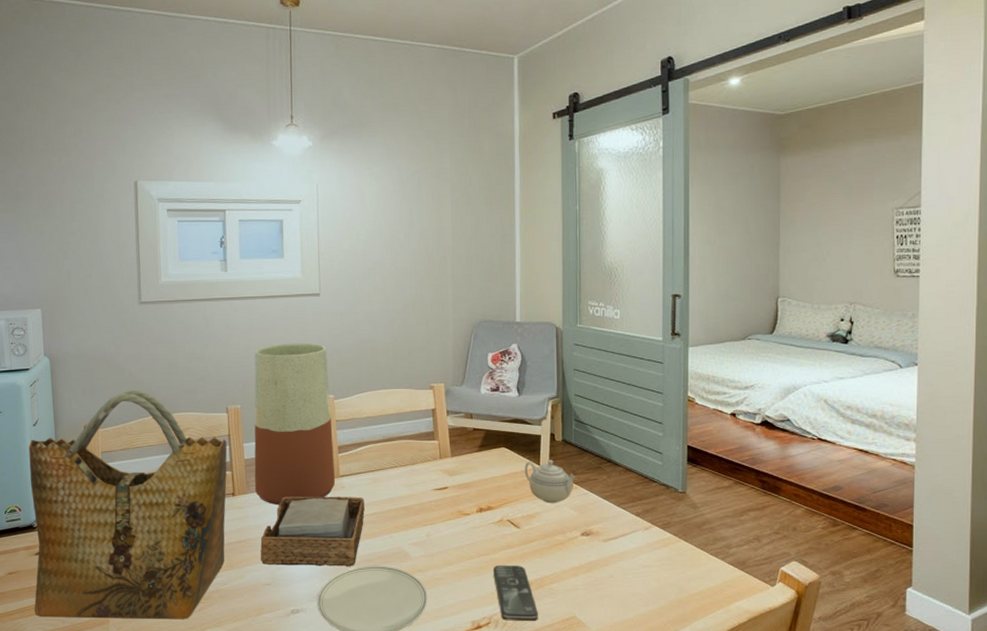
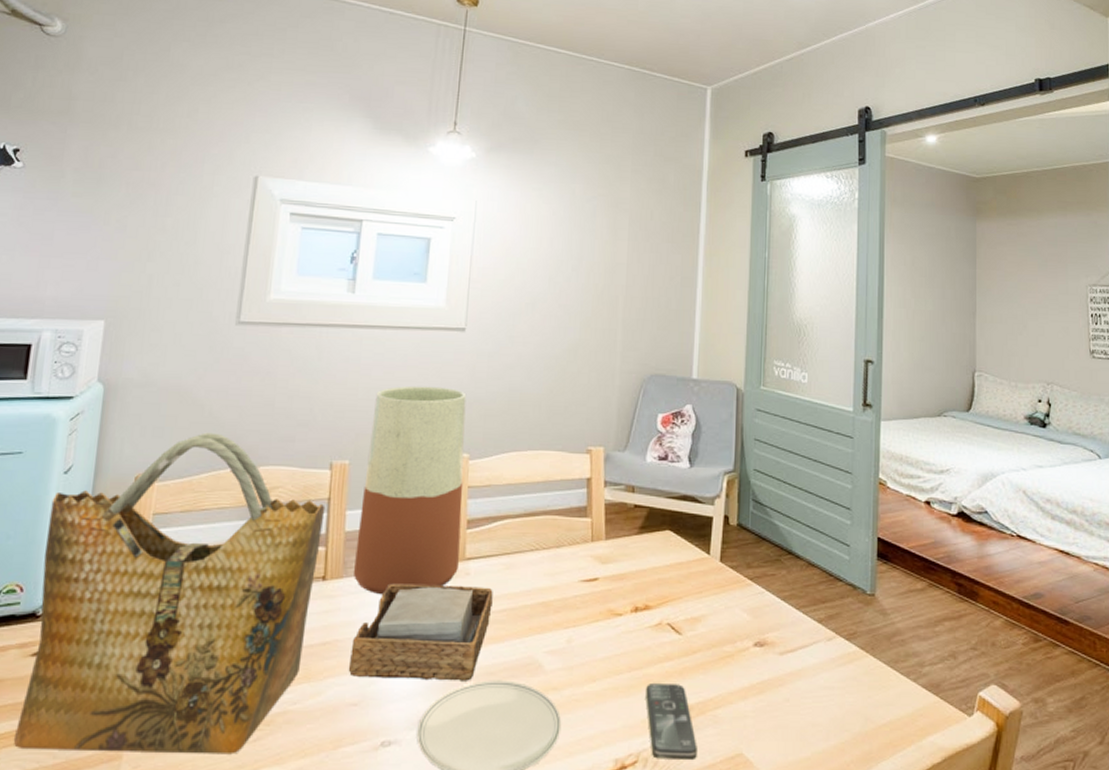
teapot: present [524,459,576,503] -> none [691,548,751,604]

